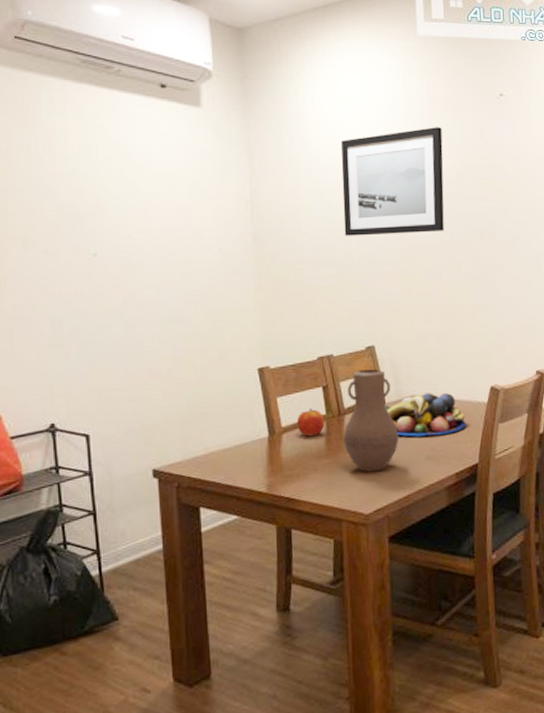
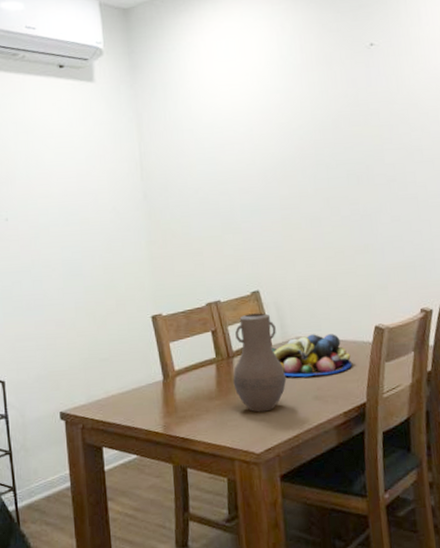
apple: present [296,408,325,437] -> none [188,352,215,379]
wall art: present [341,127,444,236] -> none [221,80,322,189]

